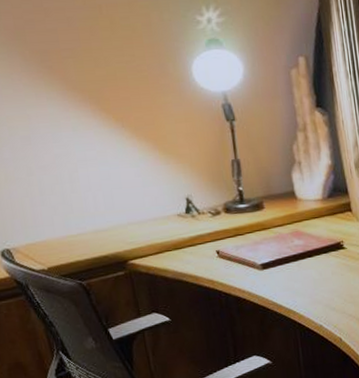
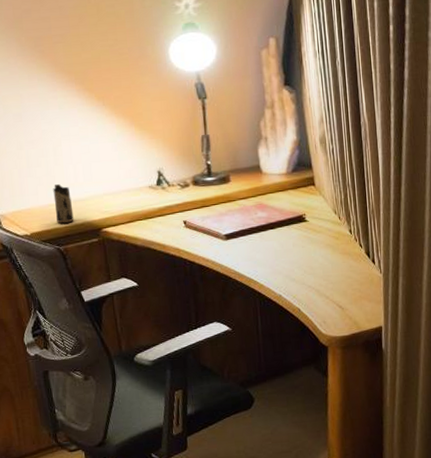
mug: none [71,213,97,256] -> present [53,184,74,224]

